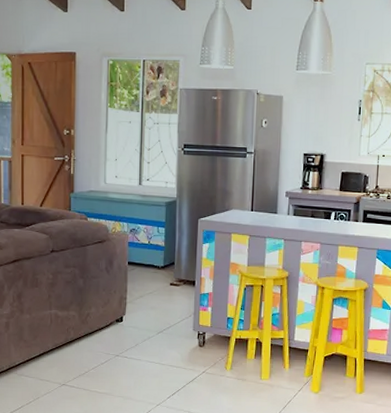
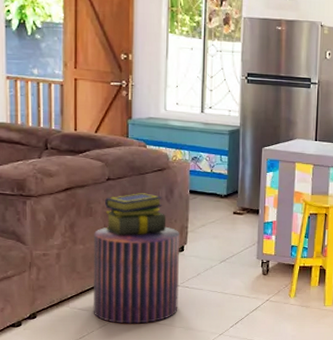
pouf: none [38,297,119,392] -> present [93,226,180,324]
stack of books: none [49,264,106,306] -> present [105,193,166,236]

